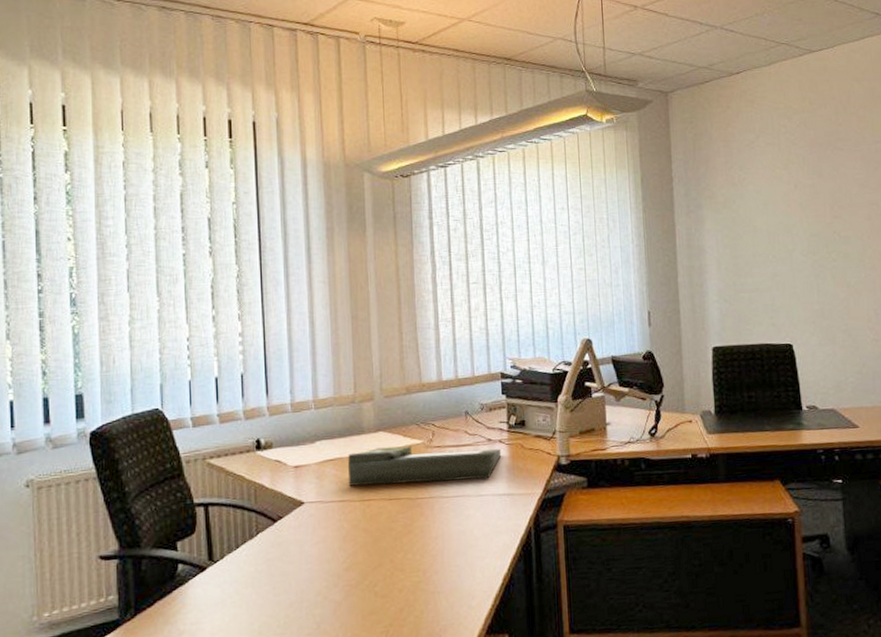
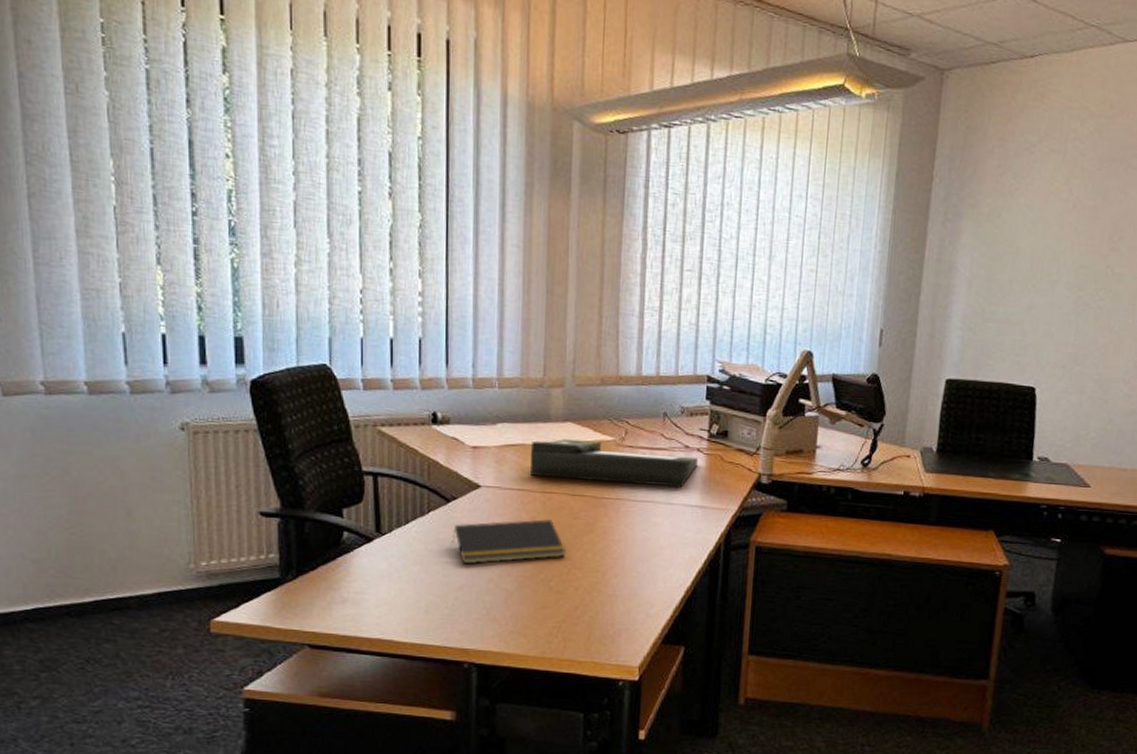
notepad: none [280,525,387,581] -> present [451,518,566,564]

